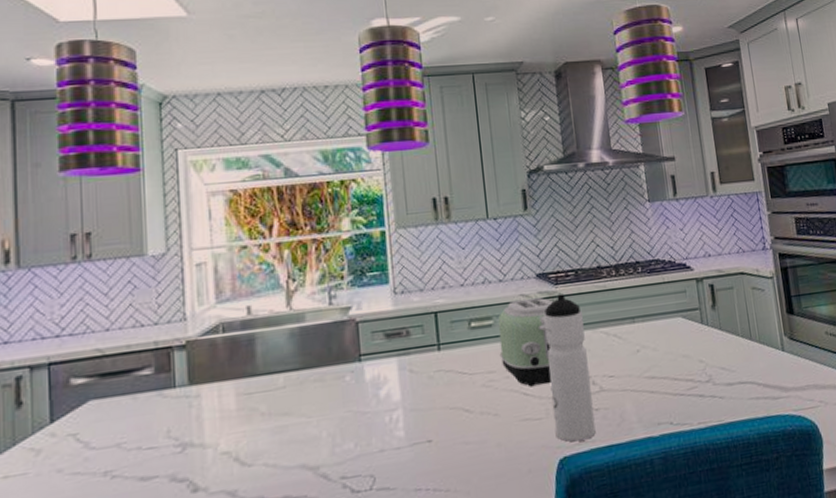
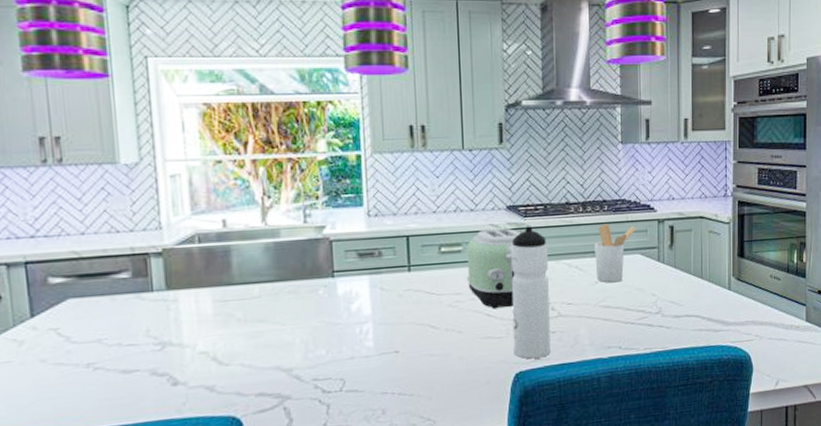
utensil holder: none [631,286,674,351] -> present [594,224,636,283]

